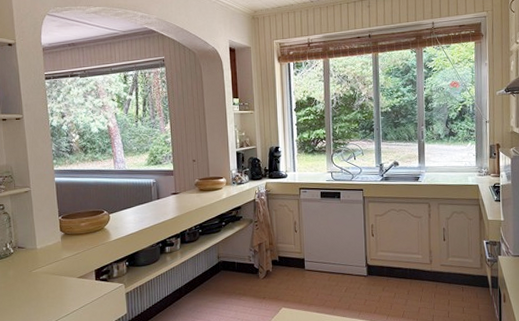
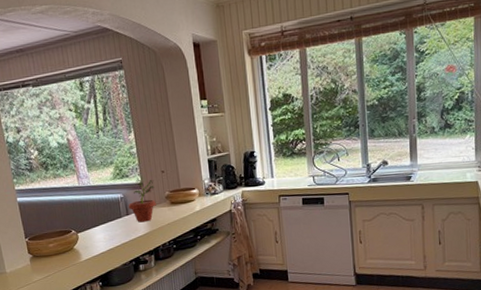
potted plant: none [159,165,186,207] -> present [128,178,156,223]

